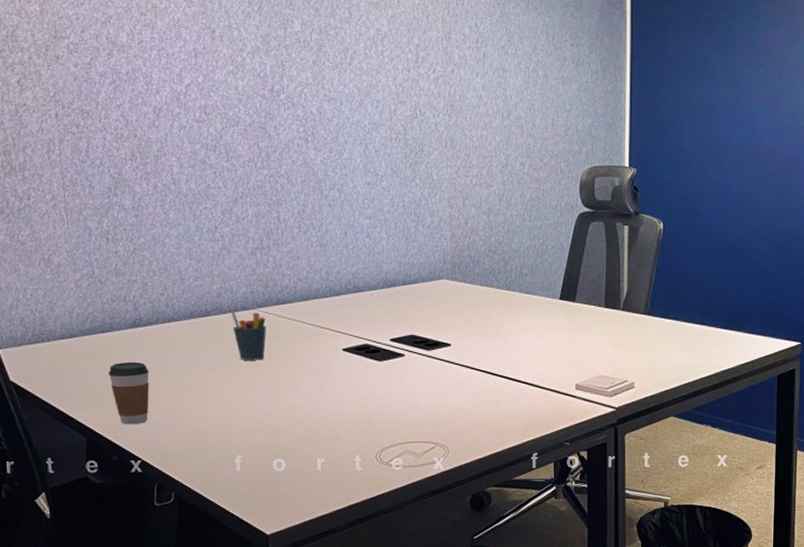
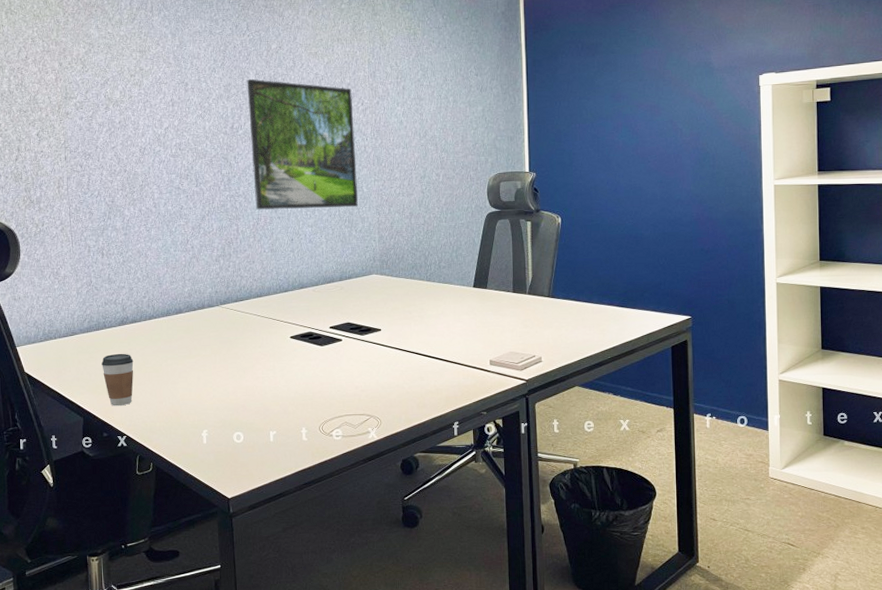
pen holder: present [231,309,266,360] -> none [199,307,228,349]
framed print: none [290,29,426,197] -> present [247,78,358,210]

